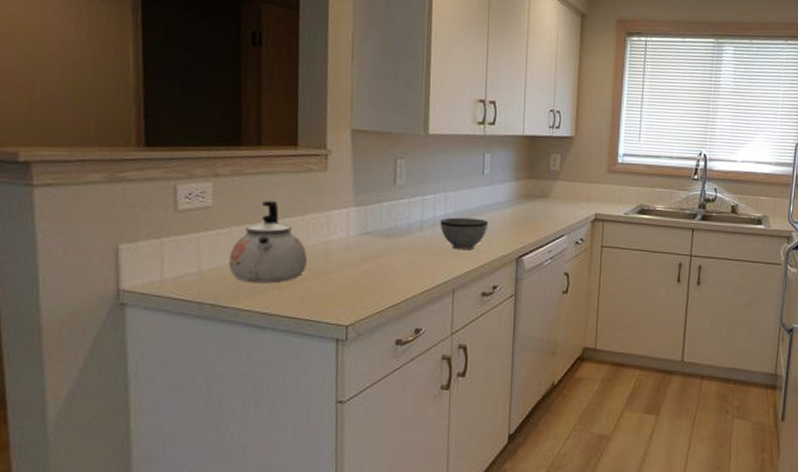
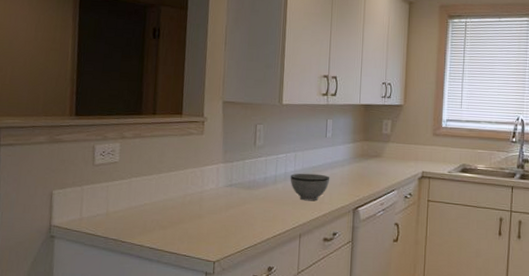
kettle: present [229,201,307,284] -> none [128,158,186,225]

